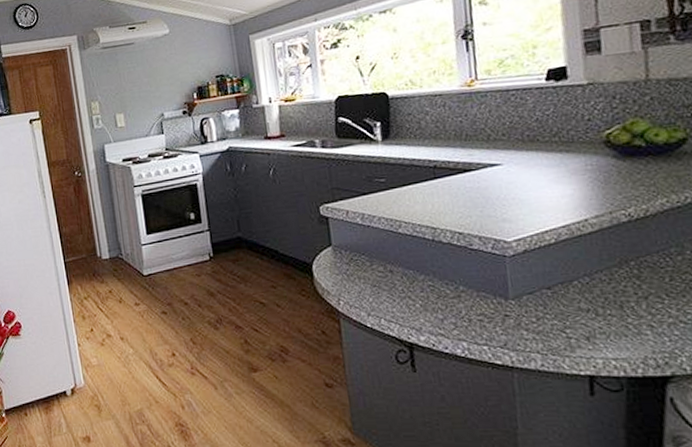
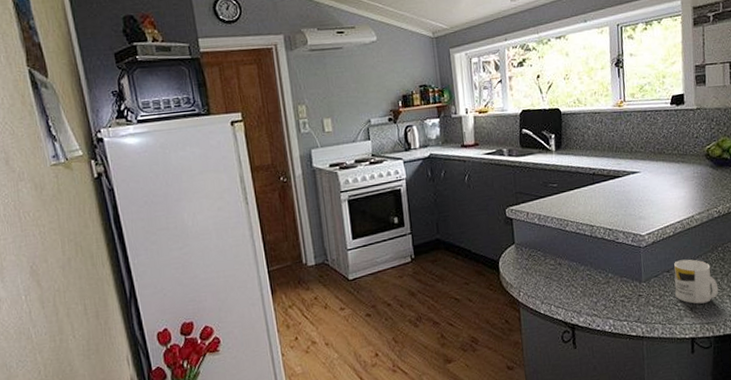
mug: none [558,274,633,333] -> present [674,259,719,304]

